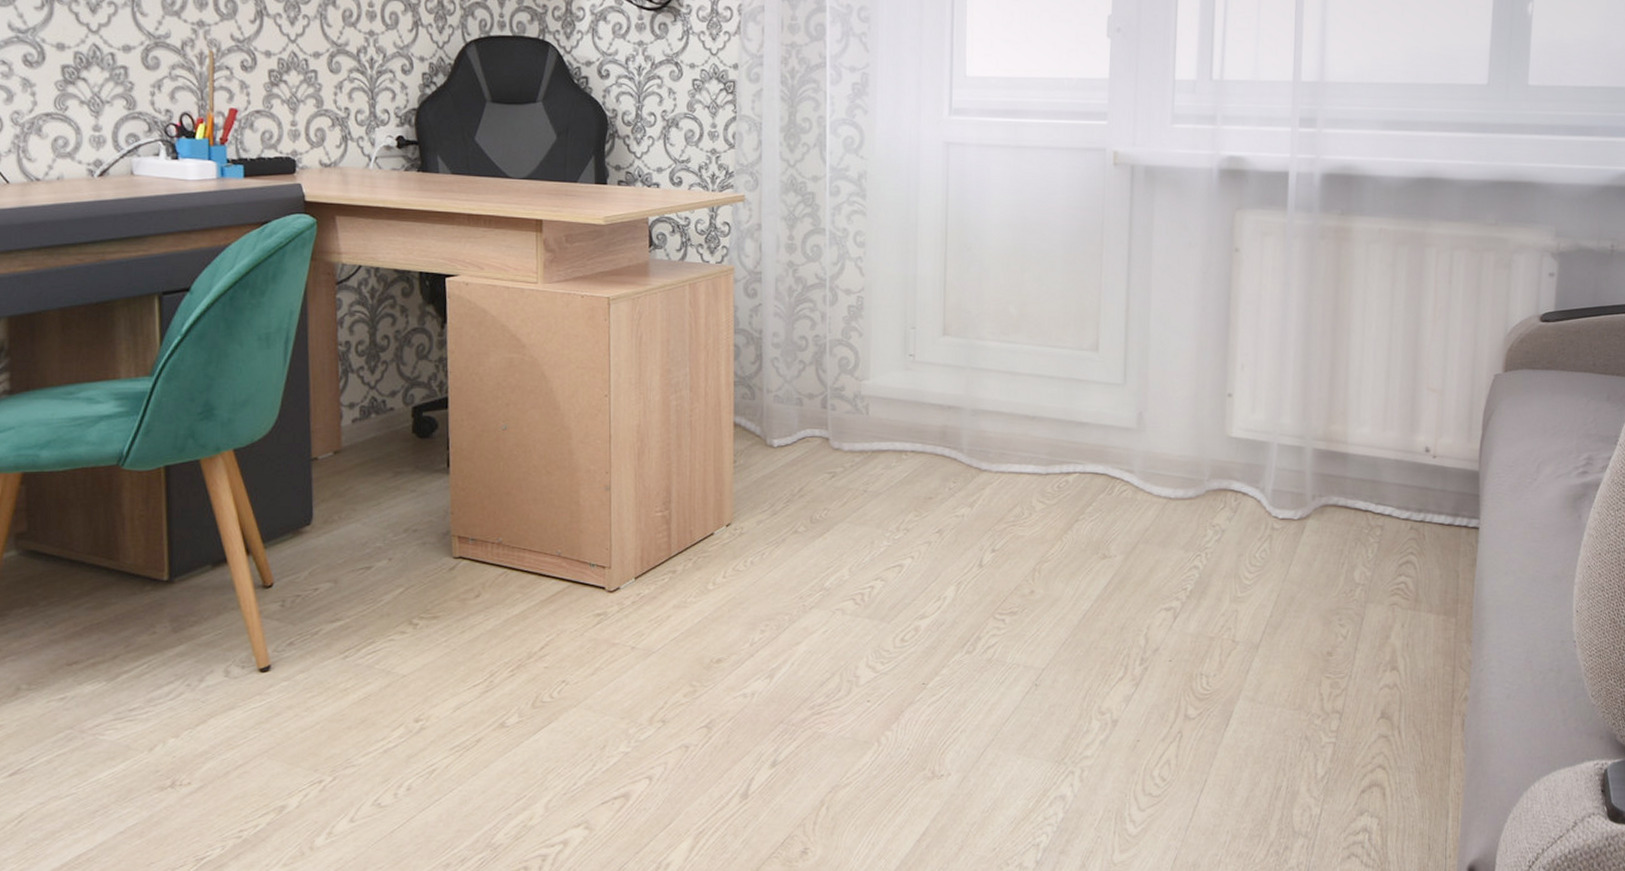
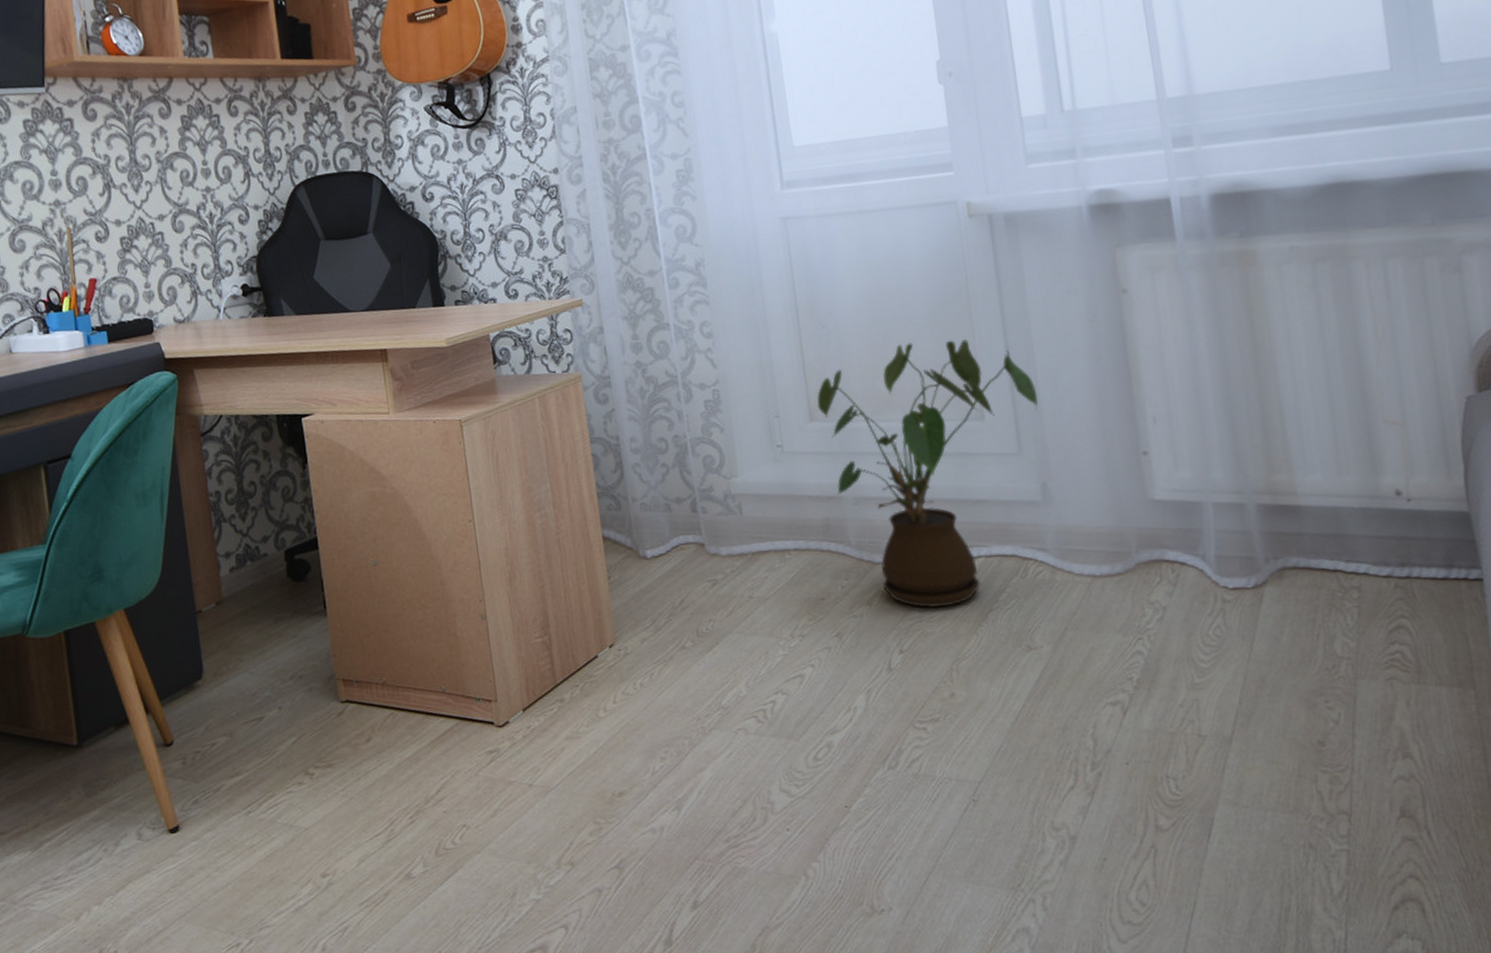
house plant: none [952,274,1148,515] -> present [816,339,1038,608]

